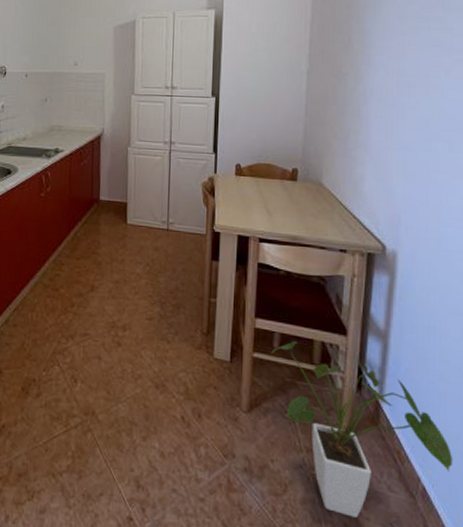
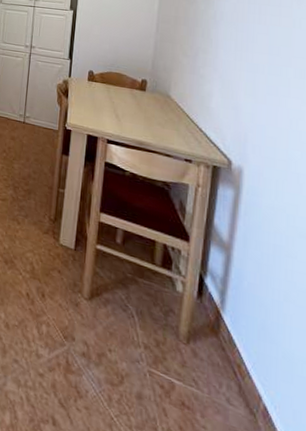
house plant: present [271,341,453,518] -> none [114,239,298,424]

